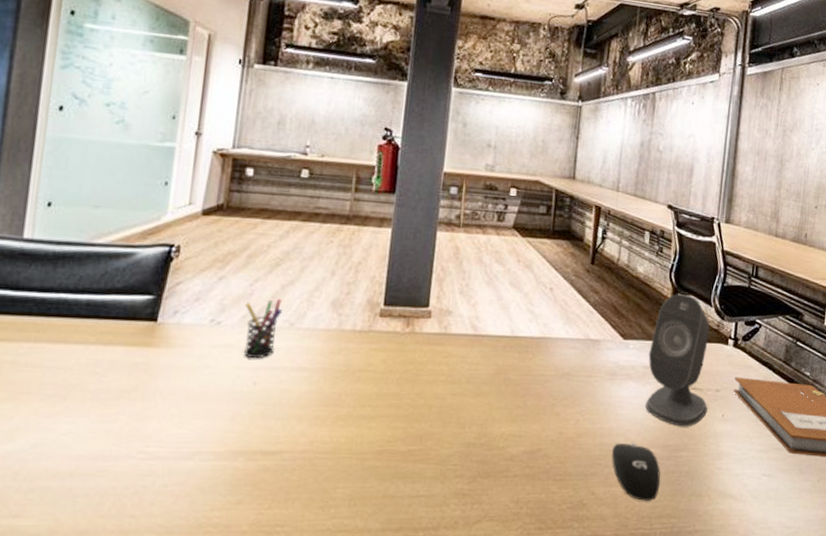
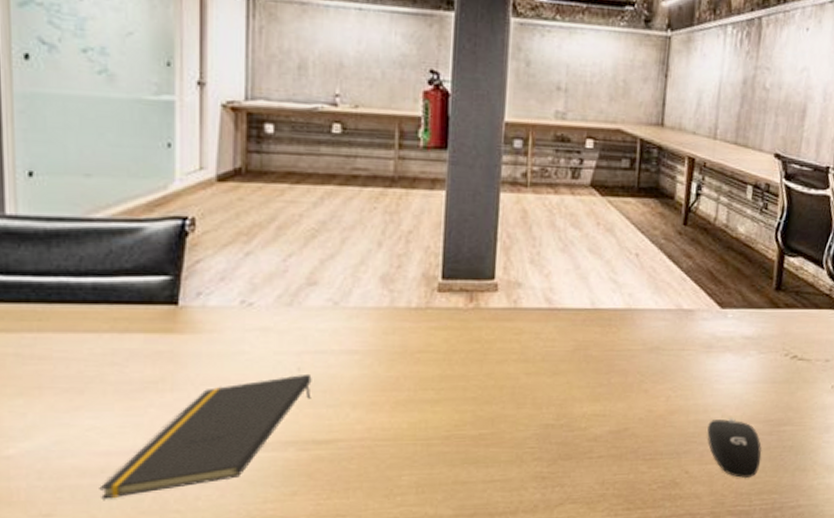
notepad: none [66,388,265,502] -> present [99,373,312,500]
pen holder: present [244,298,282,359] -> none [280,274,323,343]
speaker: present [645,294,710,427] -> none [745,256,821,400]

